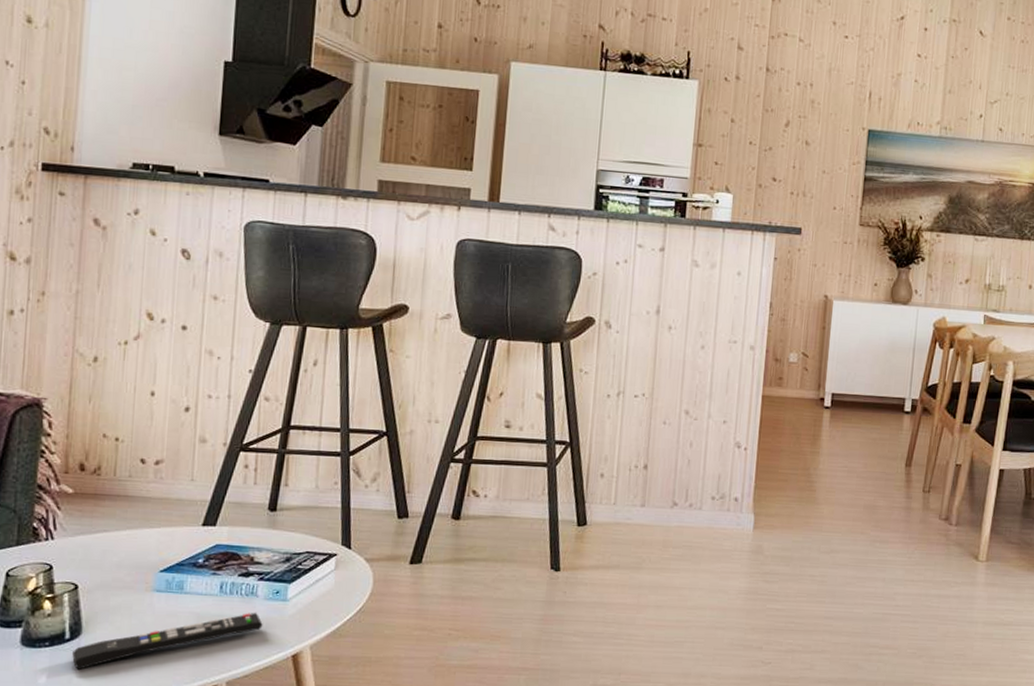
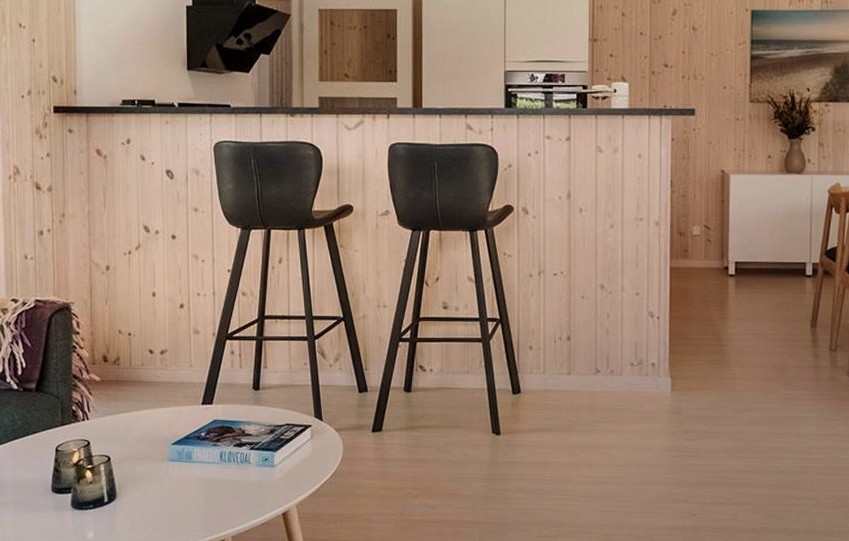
remote control: present [72,612,263,670] -> none [111,477,257,527]

